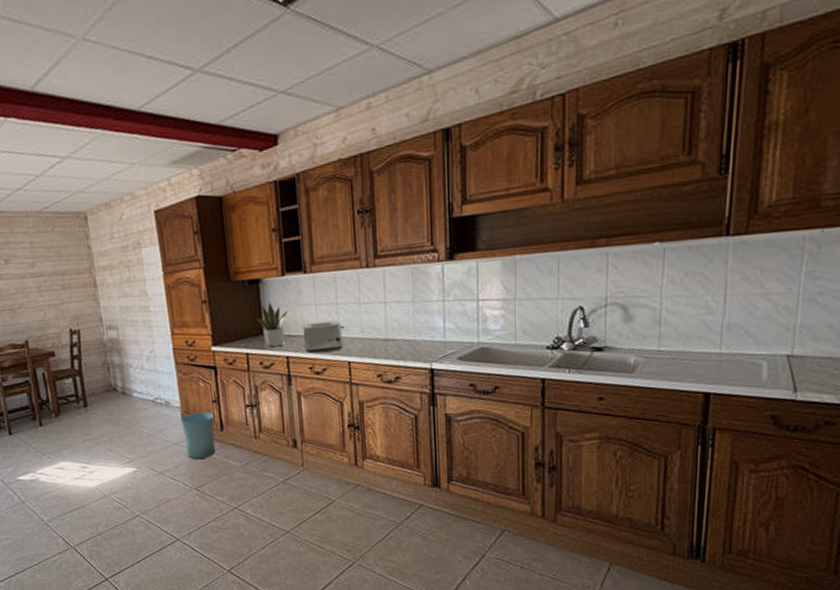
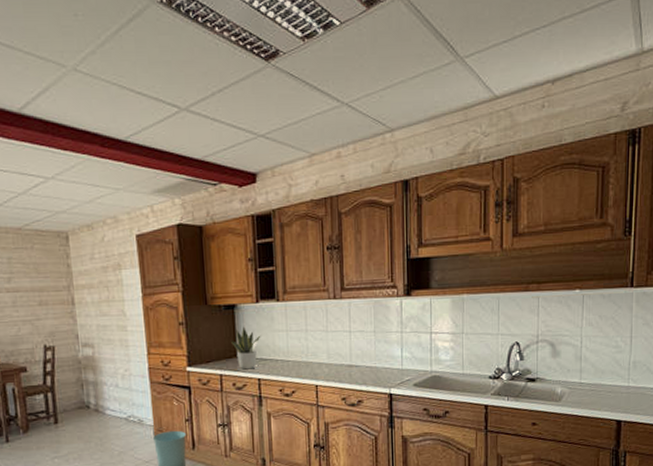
toaster: present [302,320,345,353] -> none [274,346,313,376]

